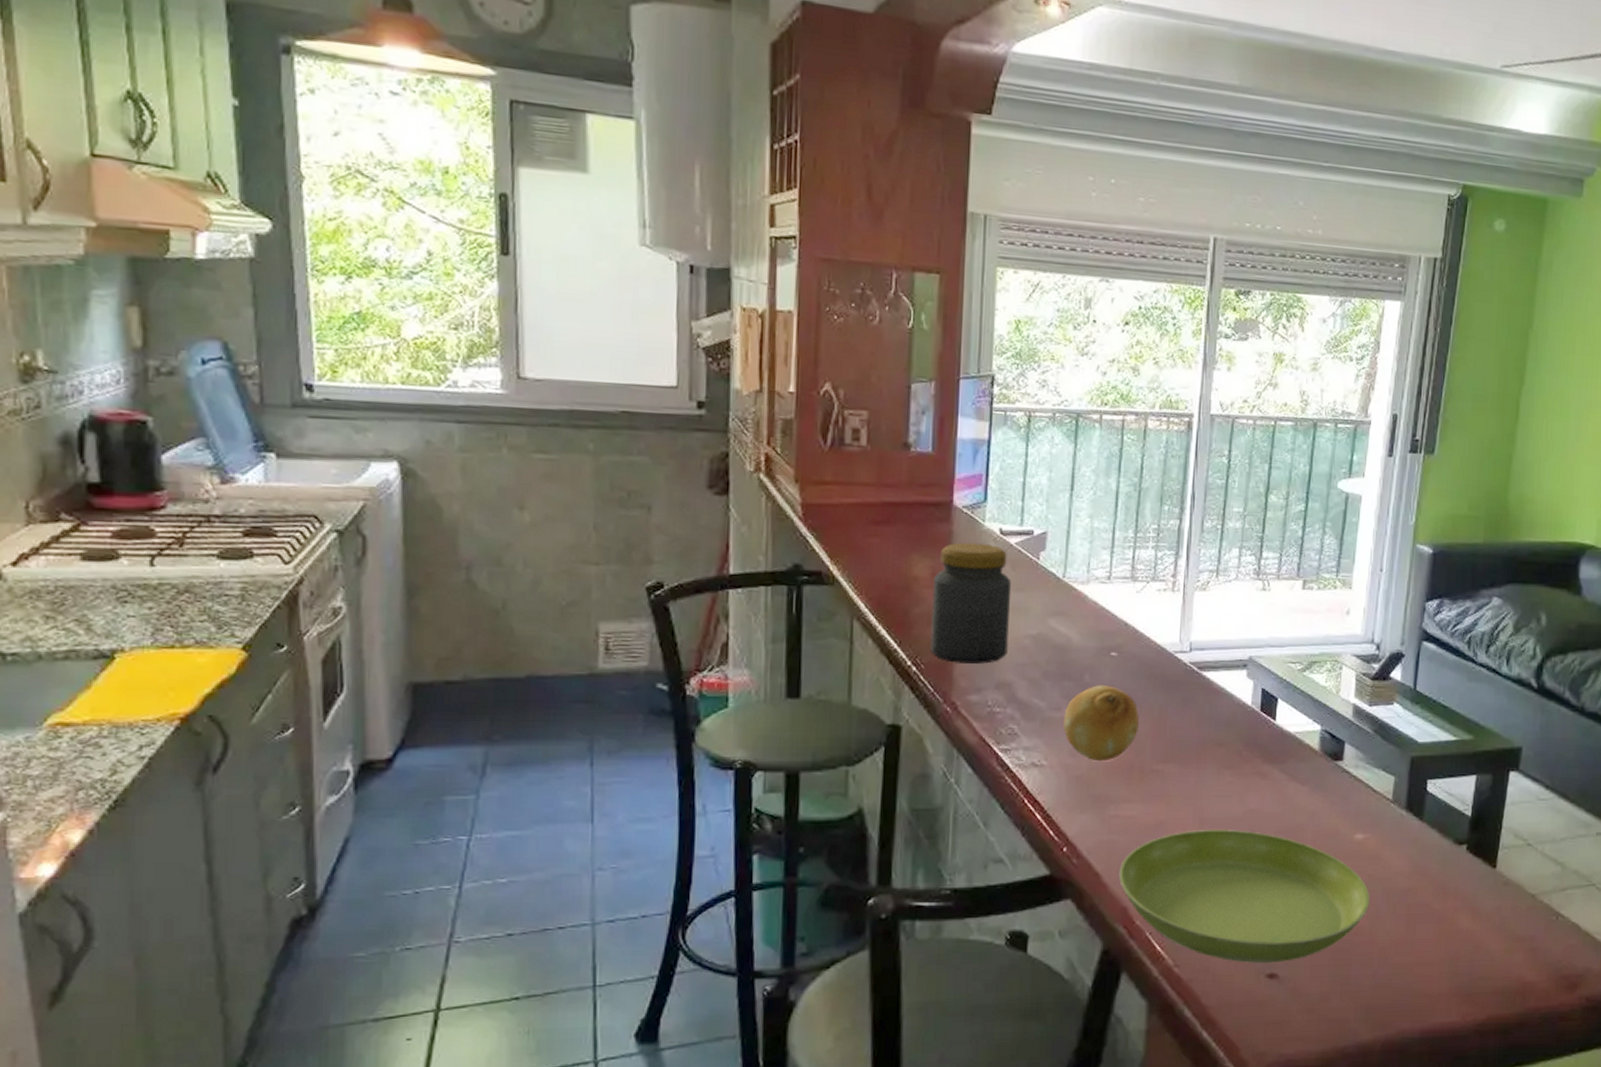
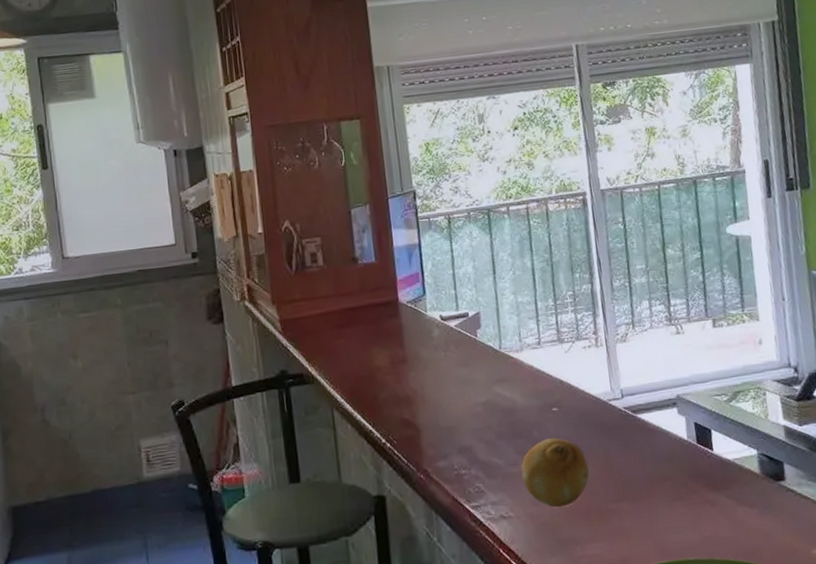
jar: present [930,542,1012,664] -> none [392,330,464,436]

